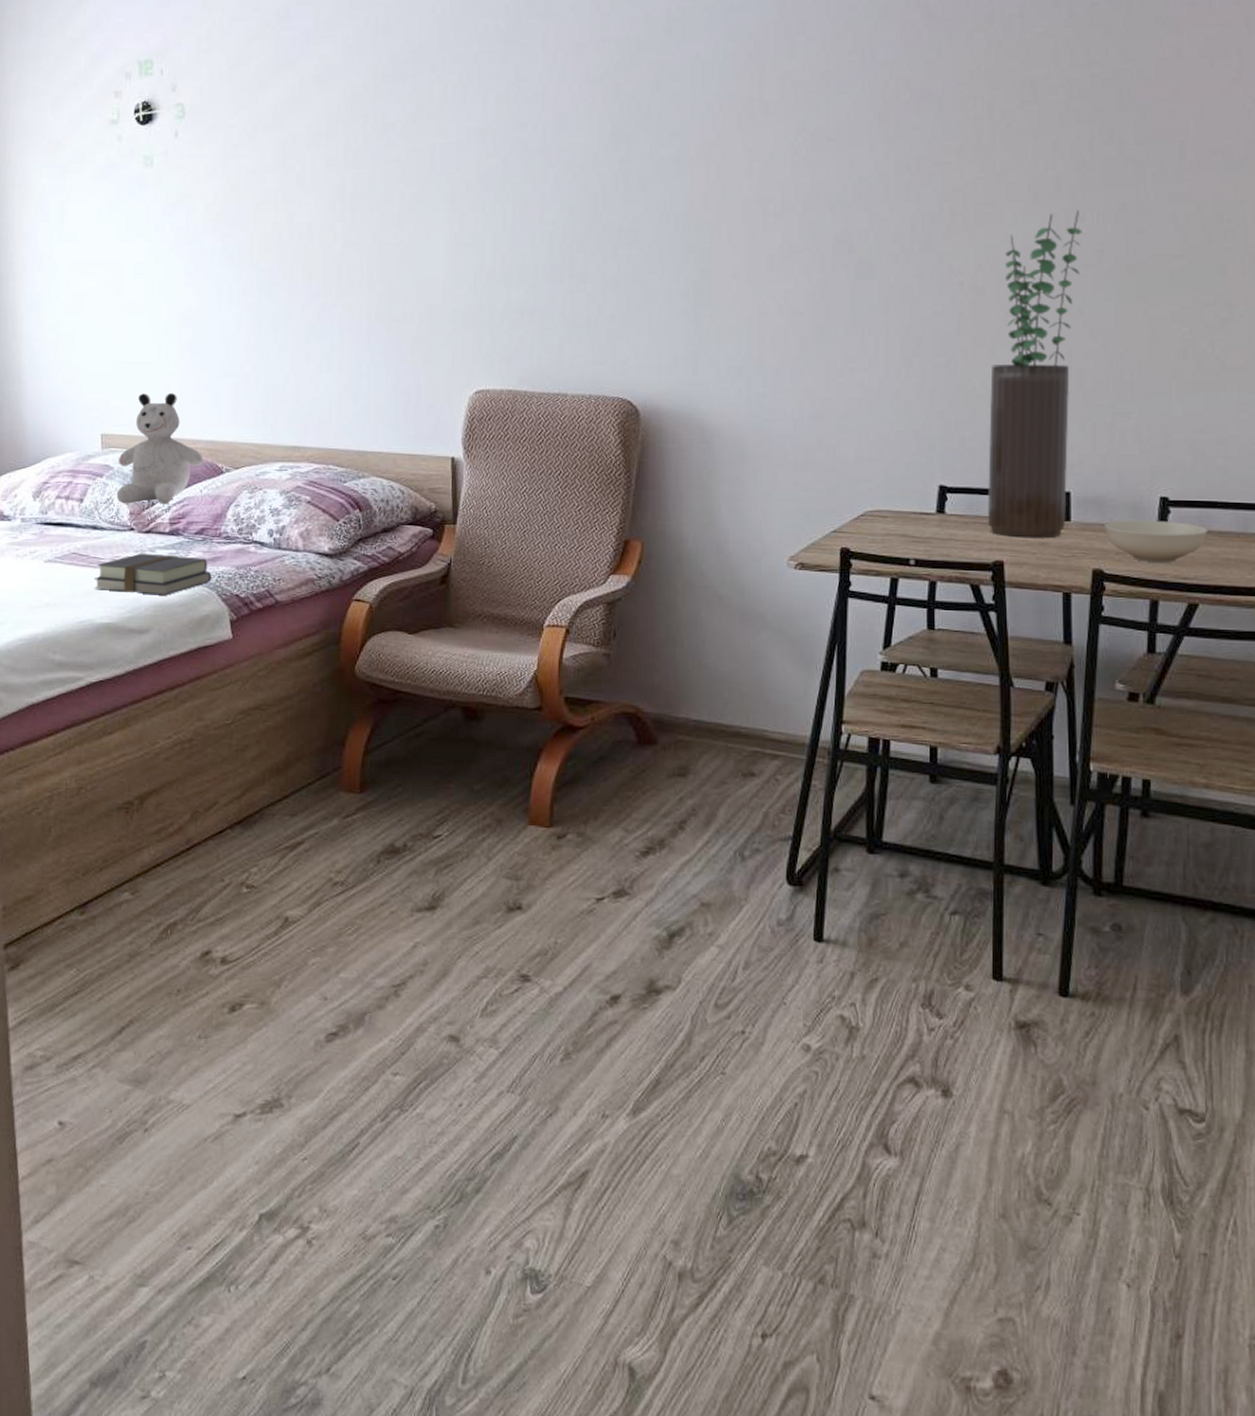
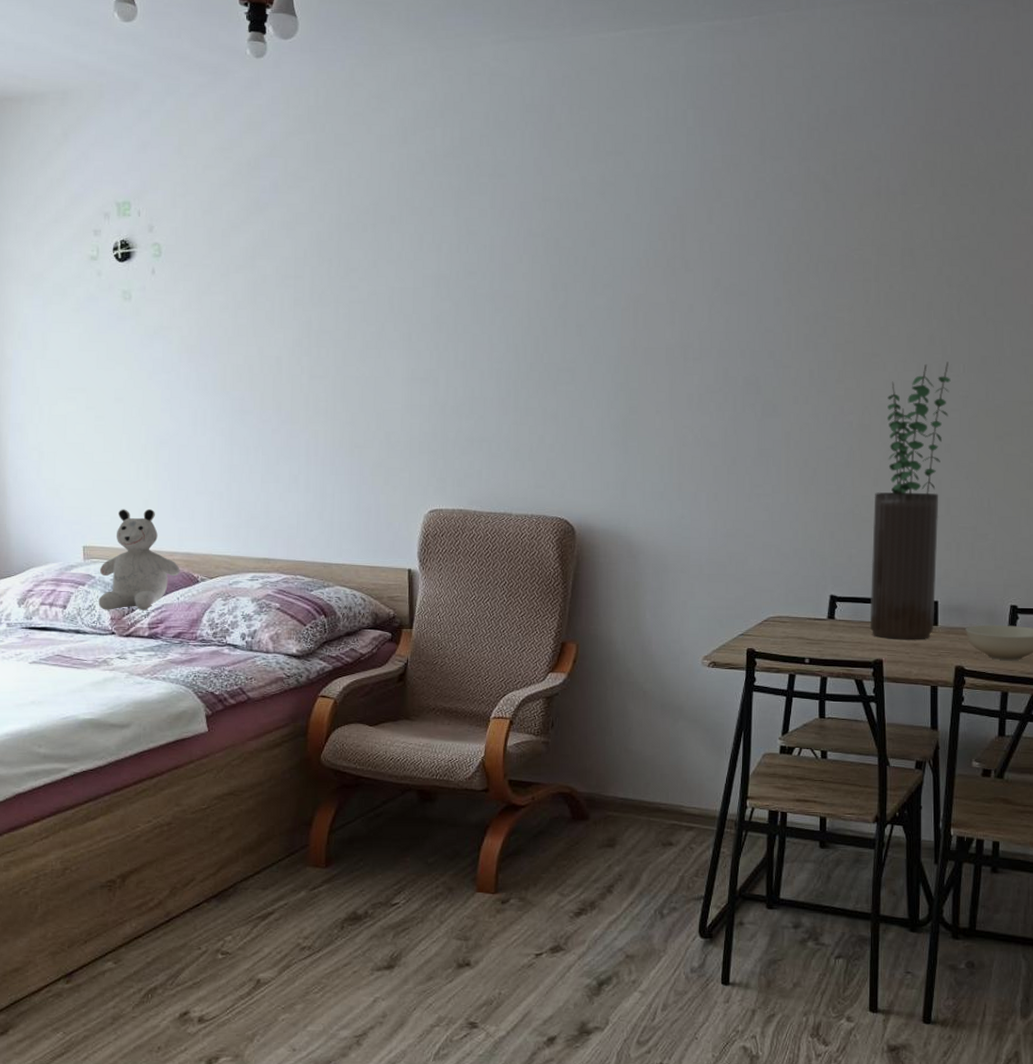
book: present [94,553,212,595] -> none [77,655,189,693]

